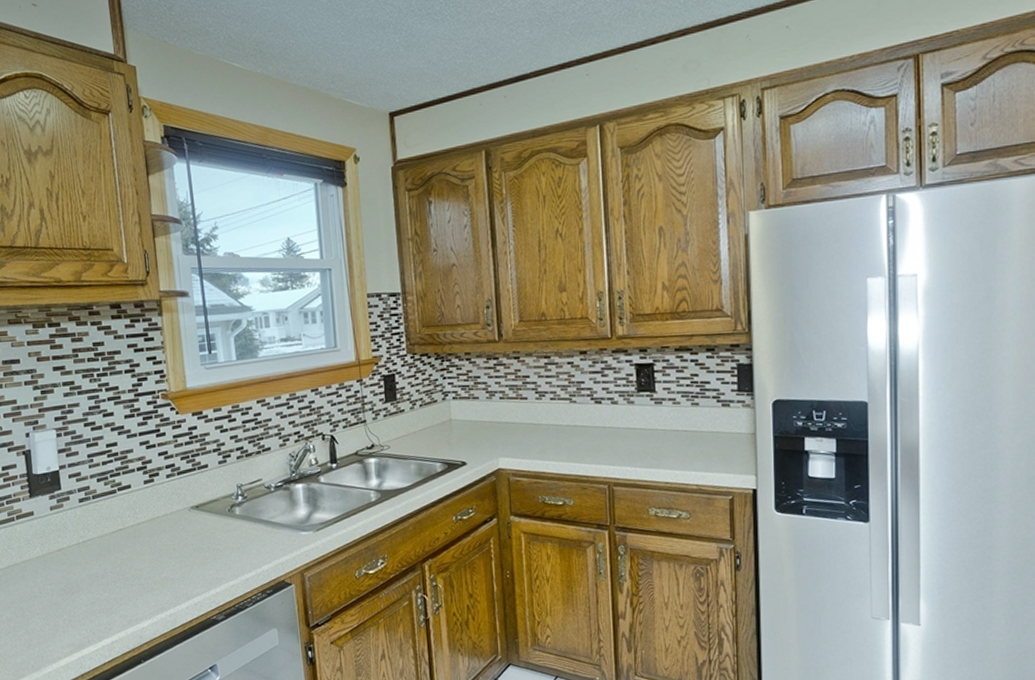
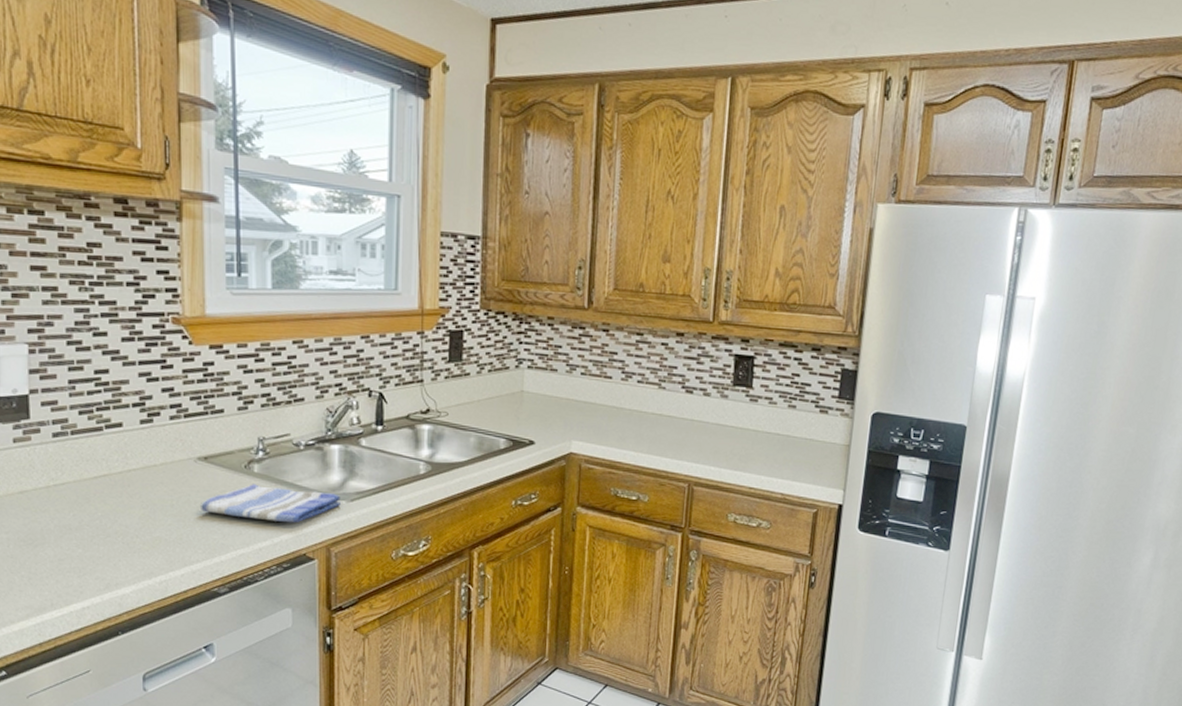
dish towel: none [195,524,309,555] -> present [199,484,341,523]

